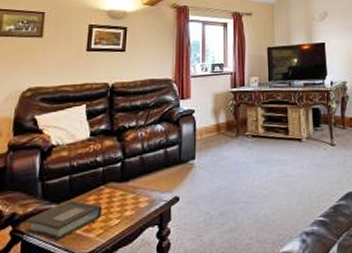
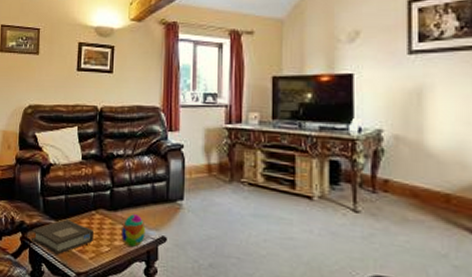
decorative egg: none [133,181,158,214] -> present [121,214,146,247]

